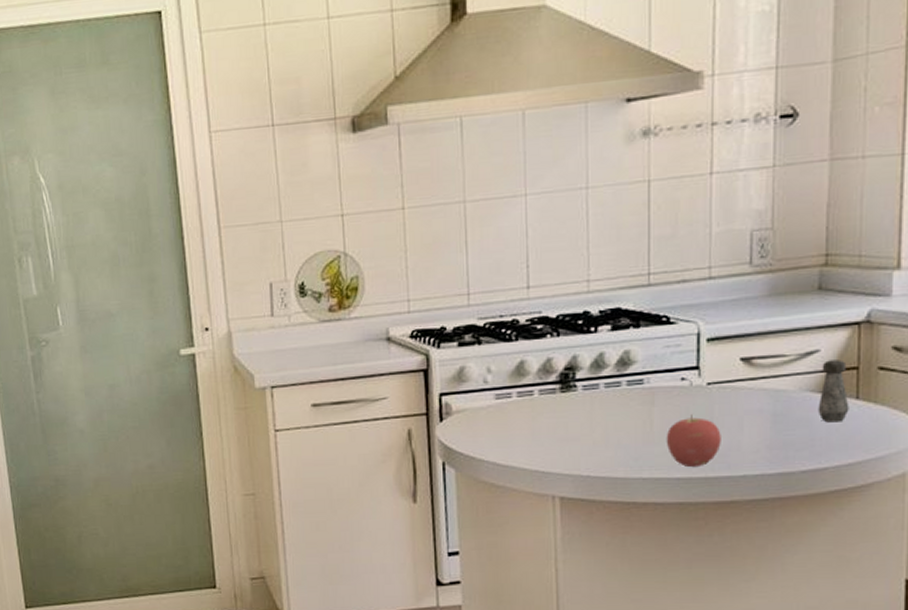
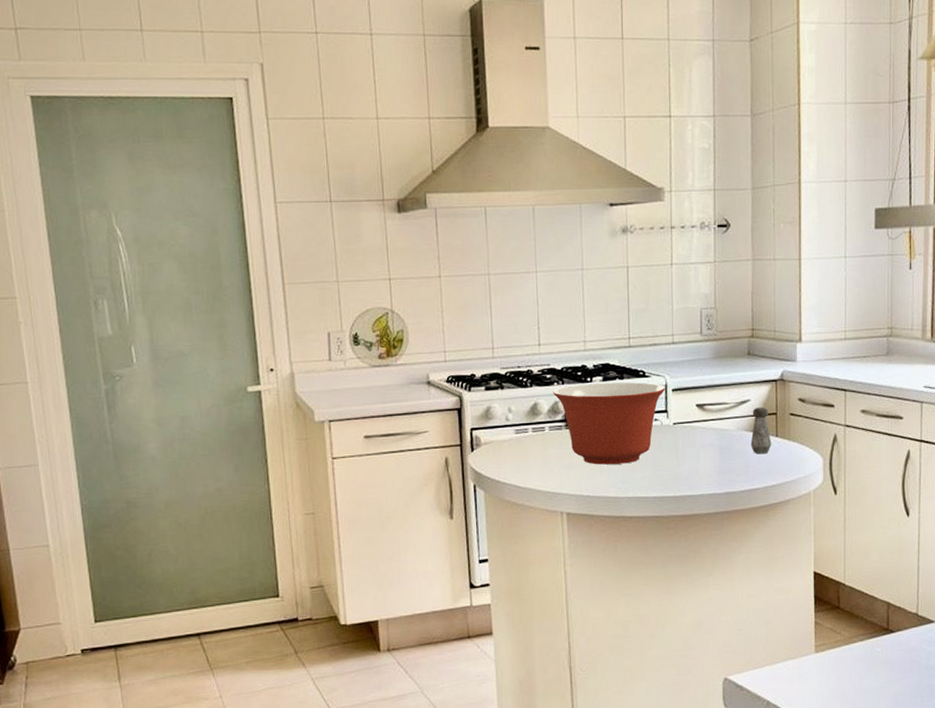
mixing bowl: none [544,331,698,437] -> present [552,382,666,465]
apple: present [666,415,721,468] -> none [645,447,685,489]

